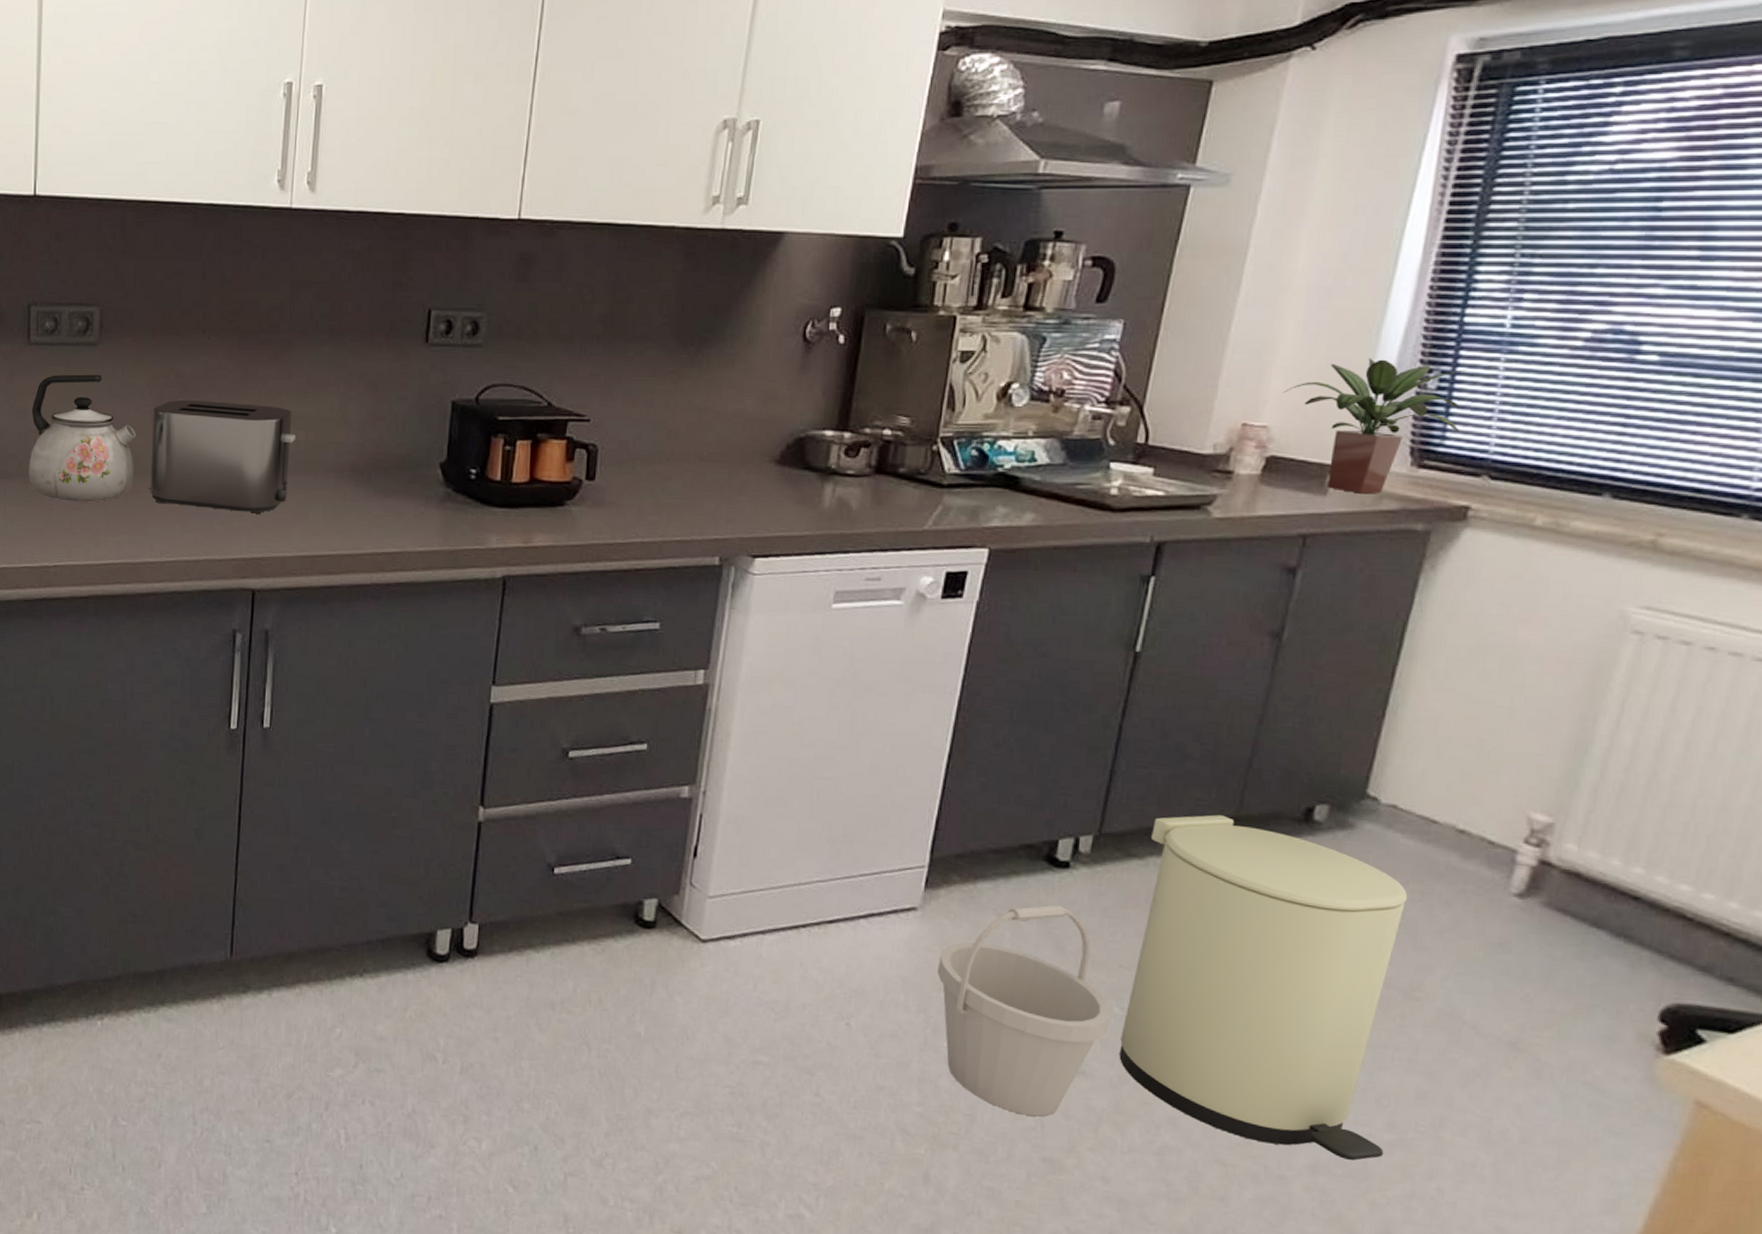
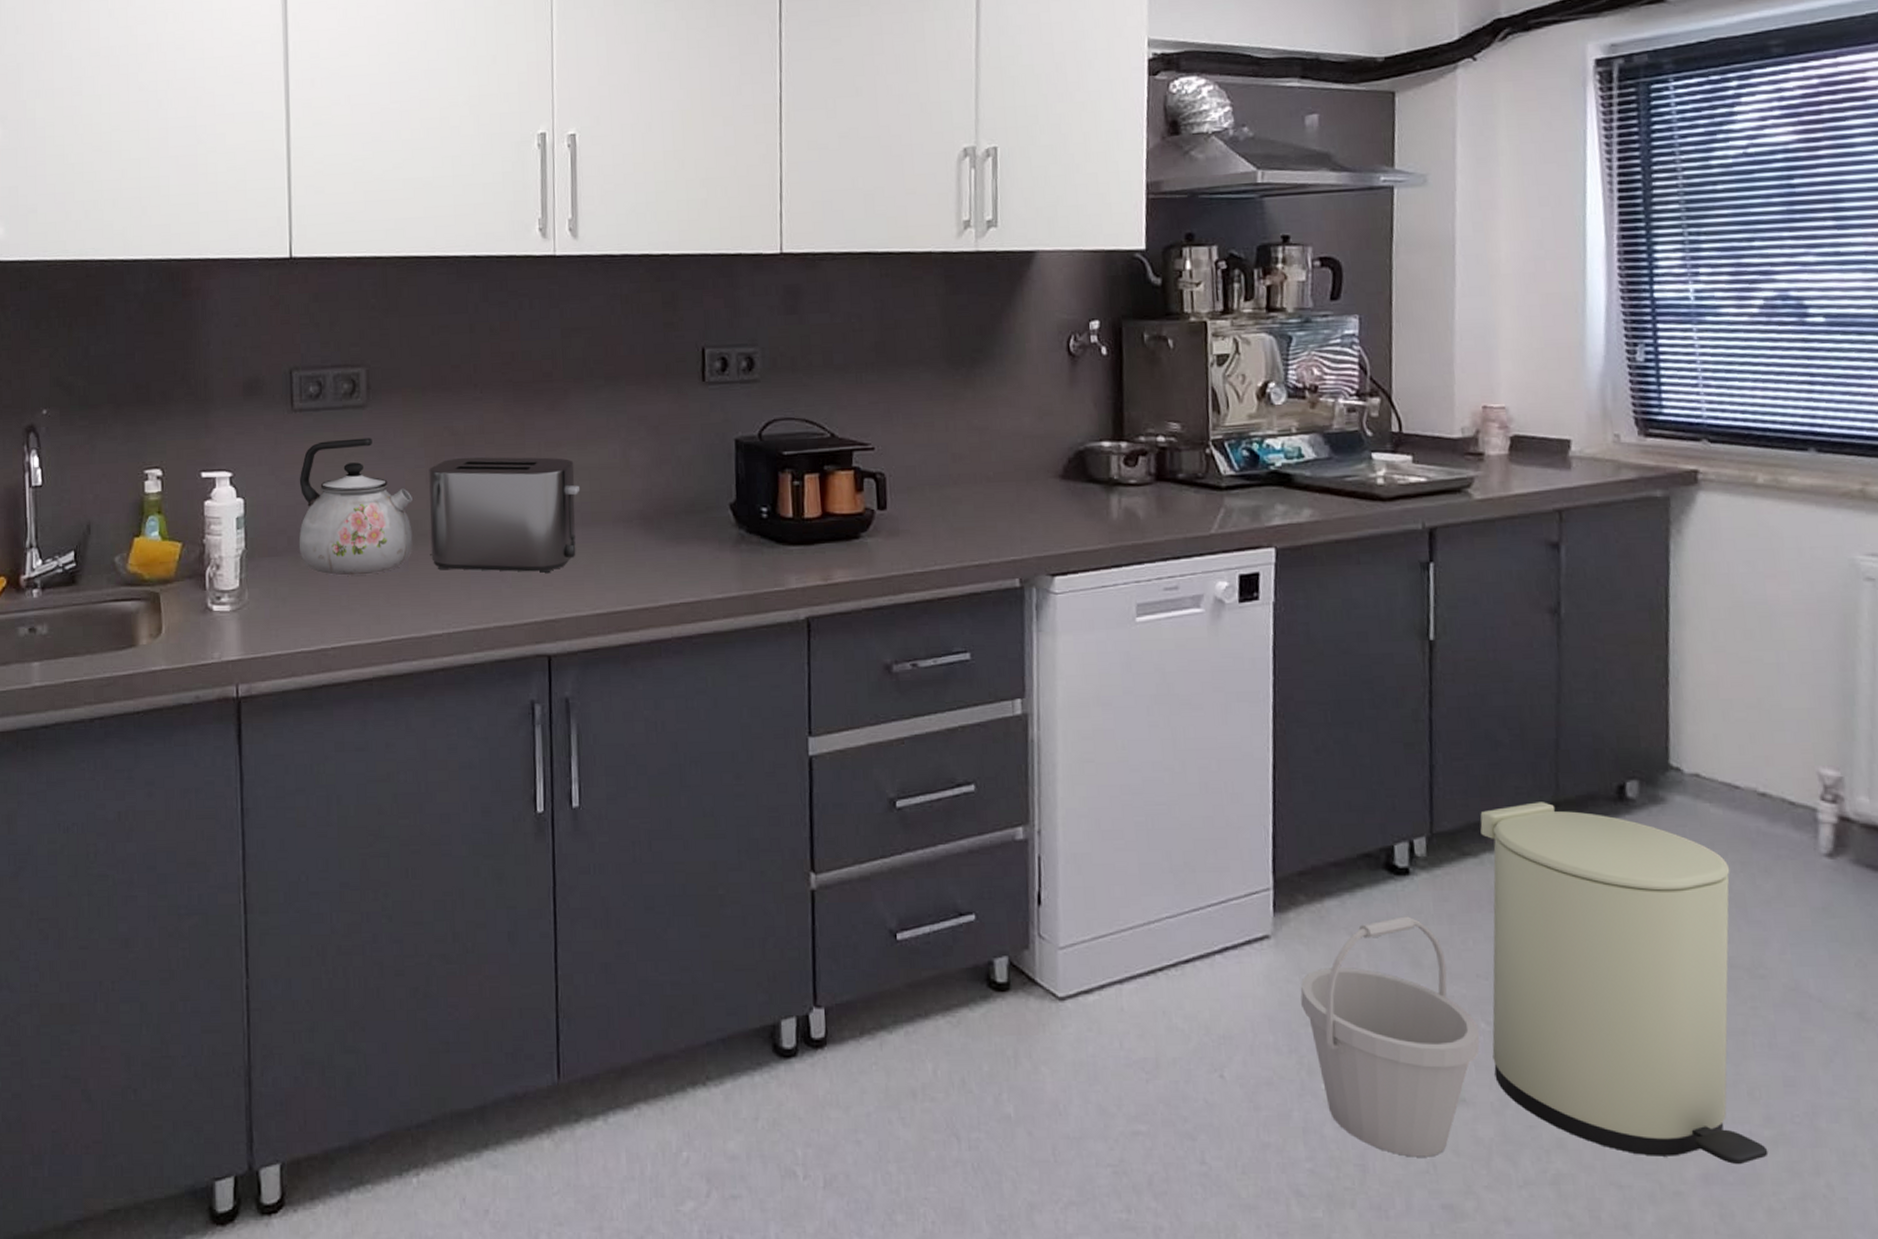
potted plant: present [1283,358,1468,494] -> none [1512,336,1674,466]

